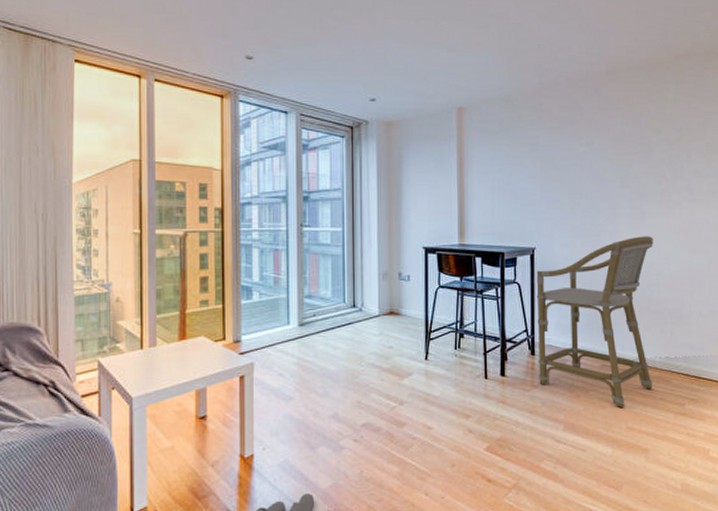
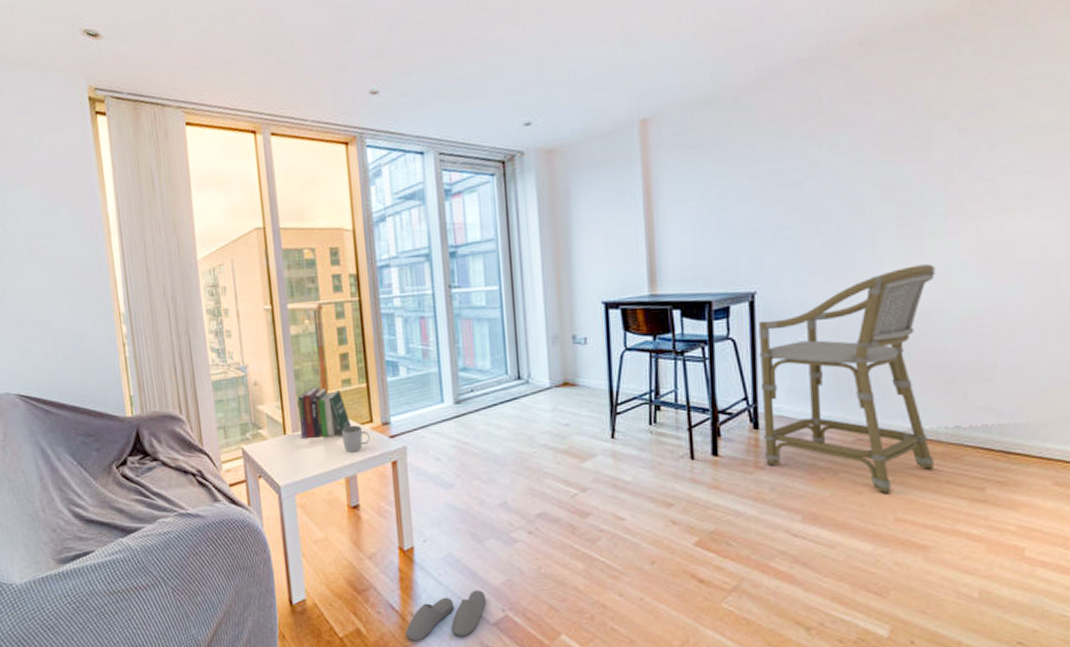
books: none [156,306,206,354] -> present [297,387,352,440]
mug: none [196,342,221,367] -> present [342,425,370,452]

